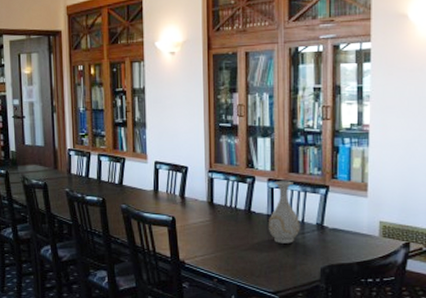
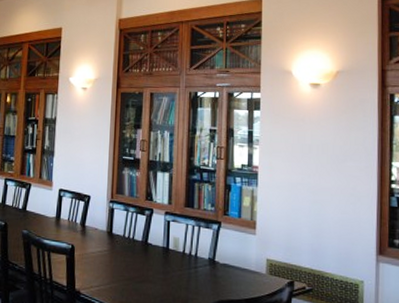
vase: present [269,181,300,243] -> none [164,214,194,277]

